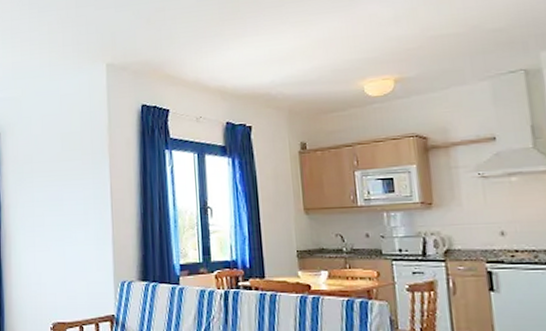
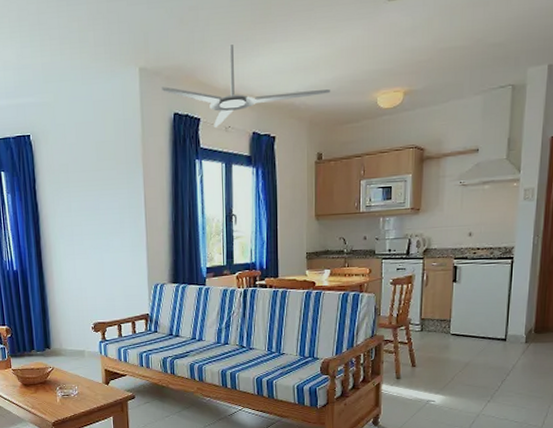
ceiling fan: none [128,40,309,118] -> present [161,45,330,127]

